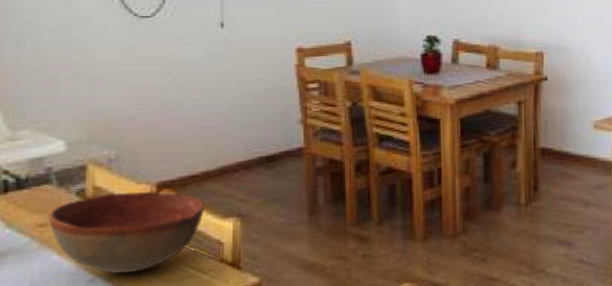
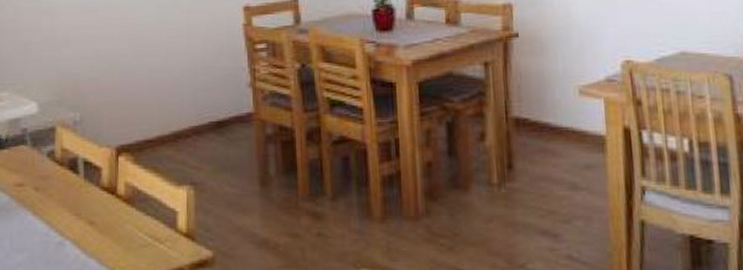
bowl: present [49,190,206,274] -> none [25,154,161,238]

